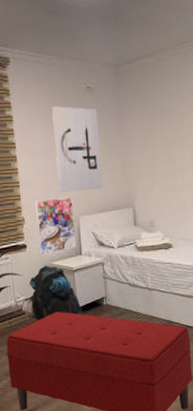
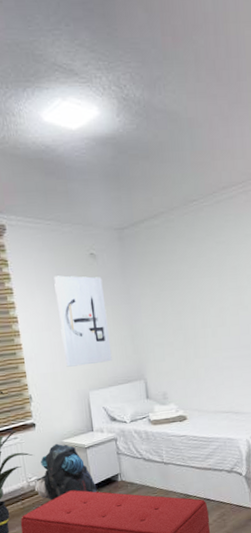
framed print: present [34,196,77,255] -> none [41,371,88,433]

